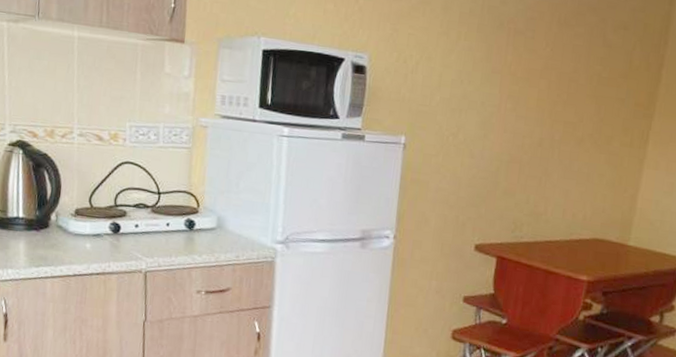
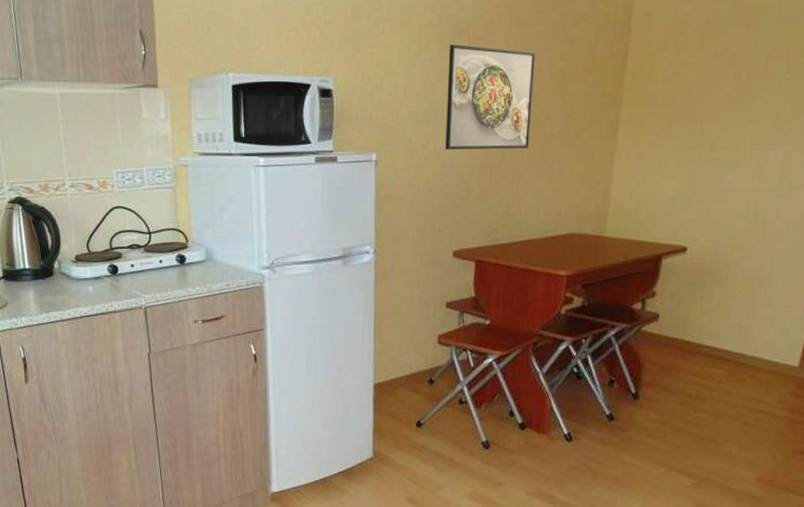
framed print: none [476,35,574,148] -> present [445,44,536,150]

